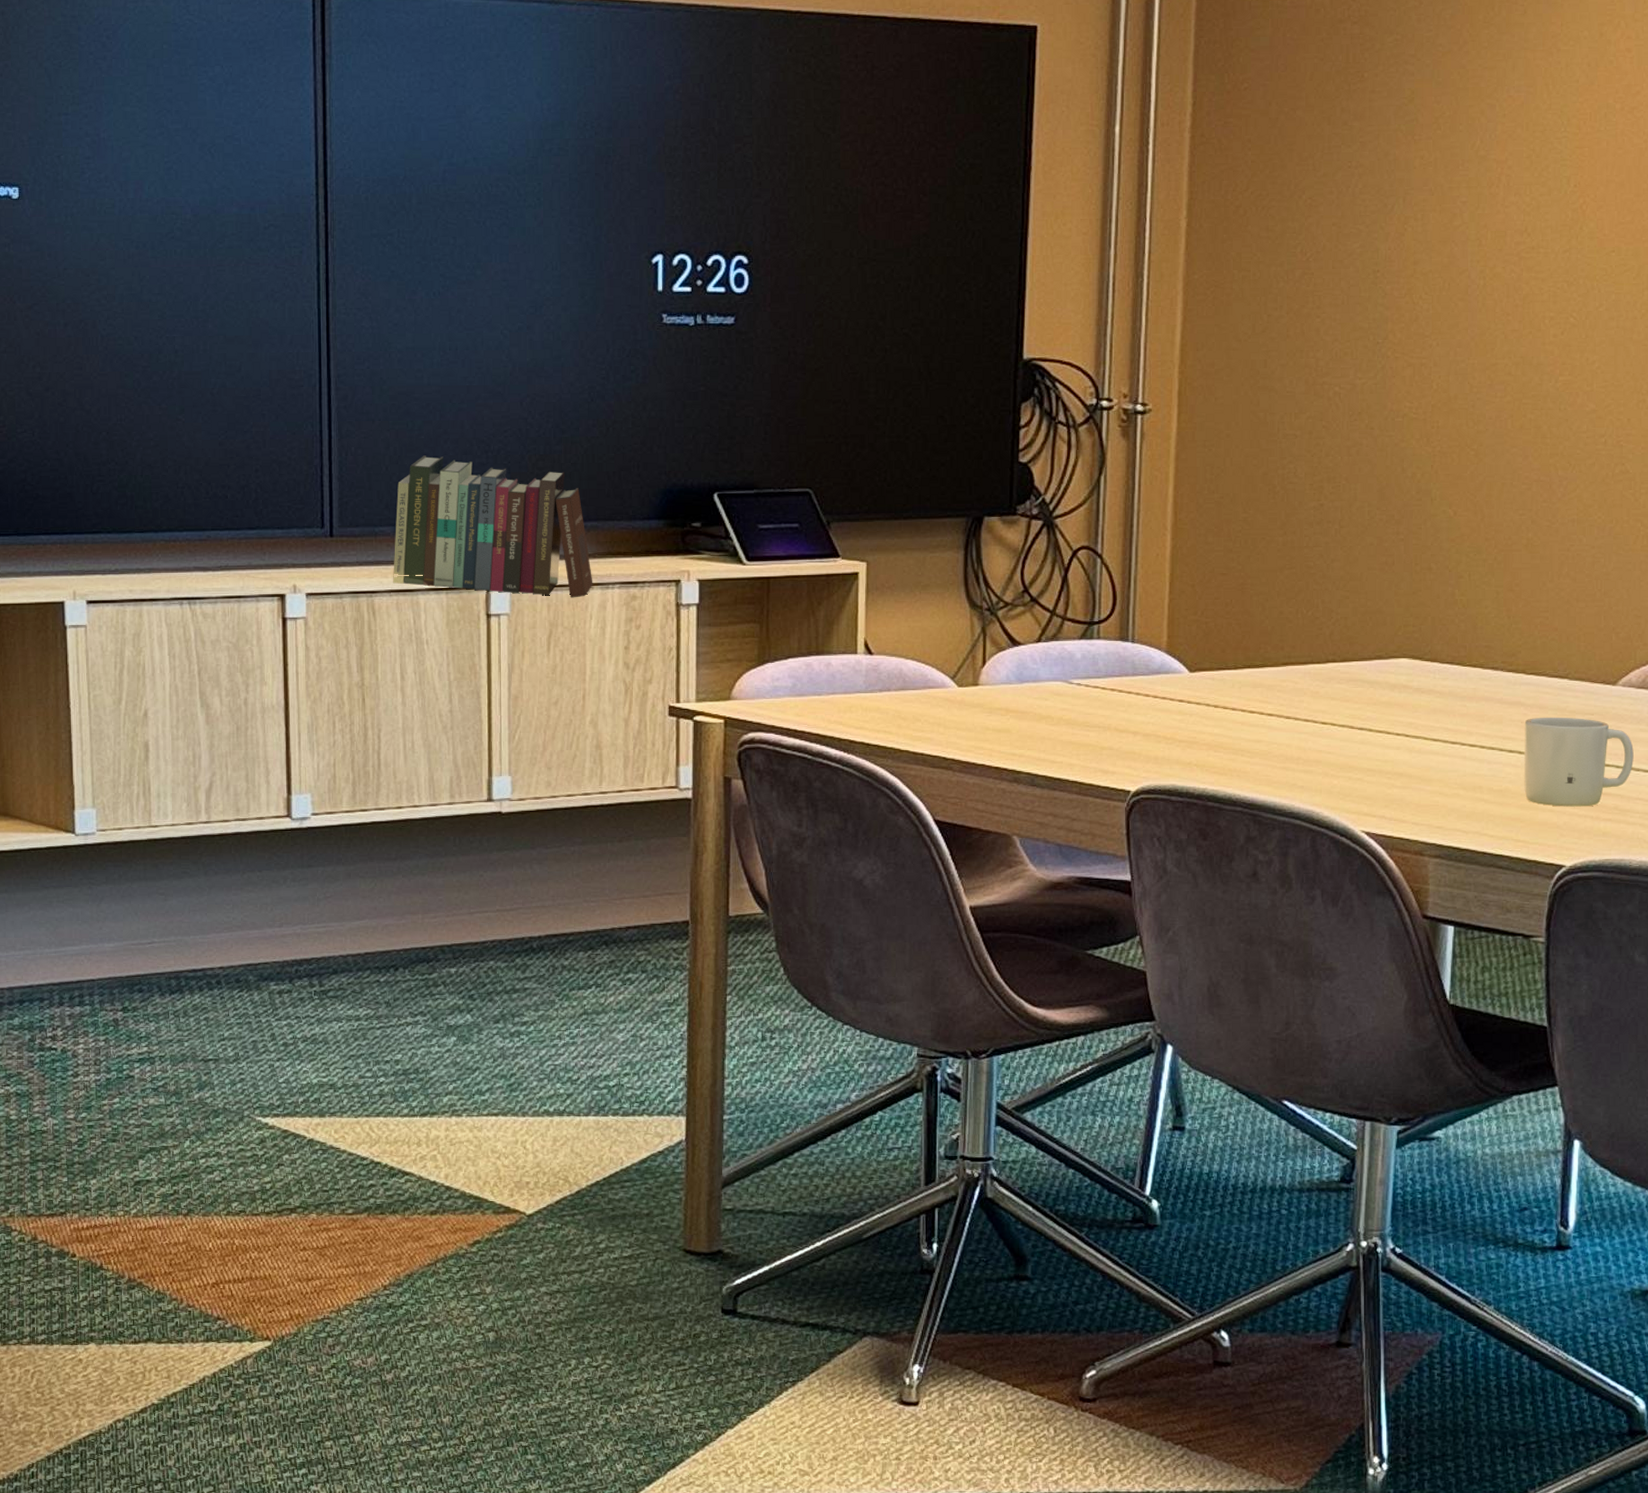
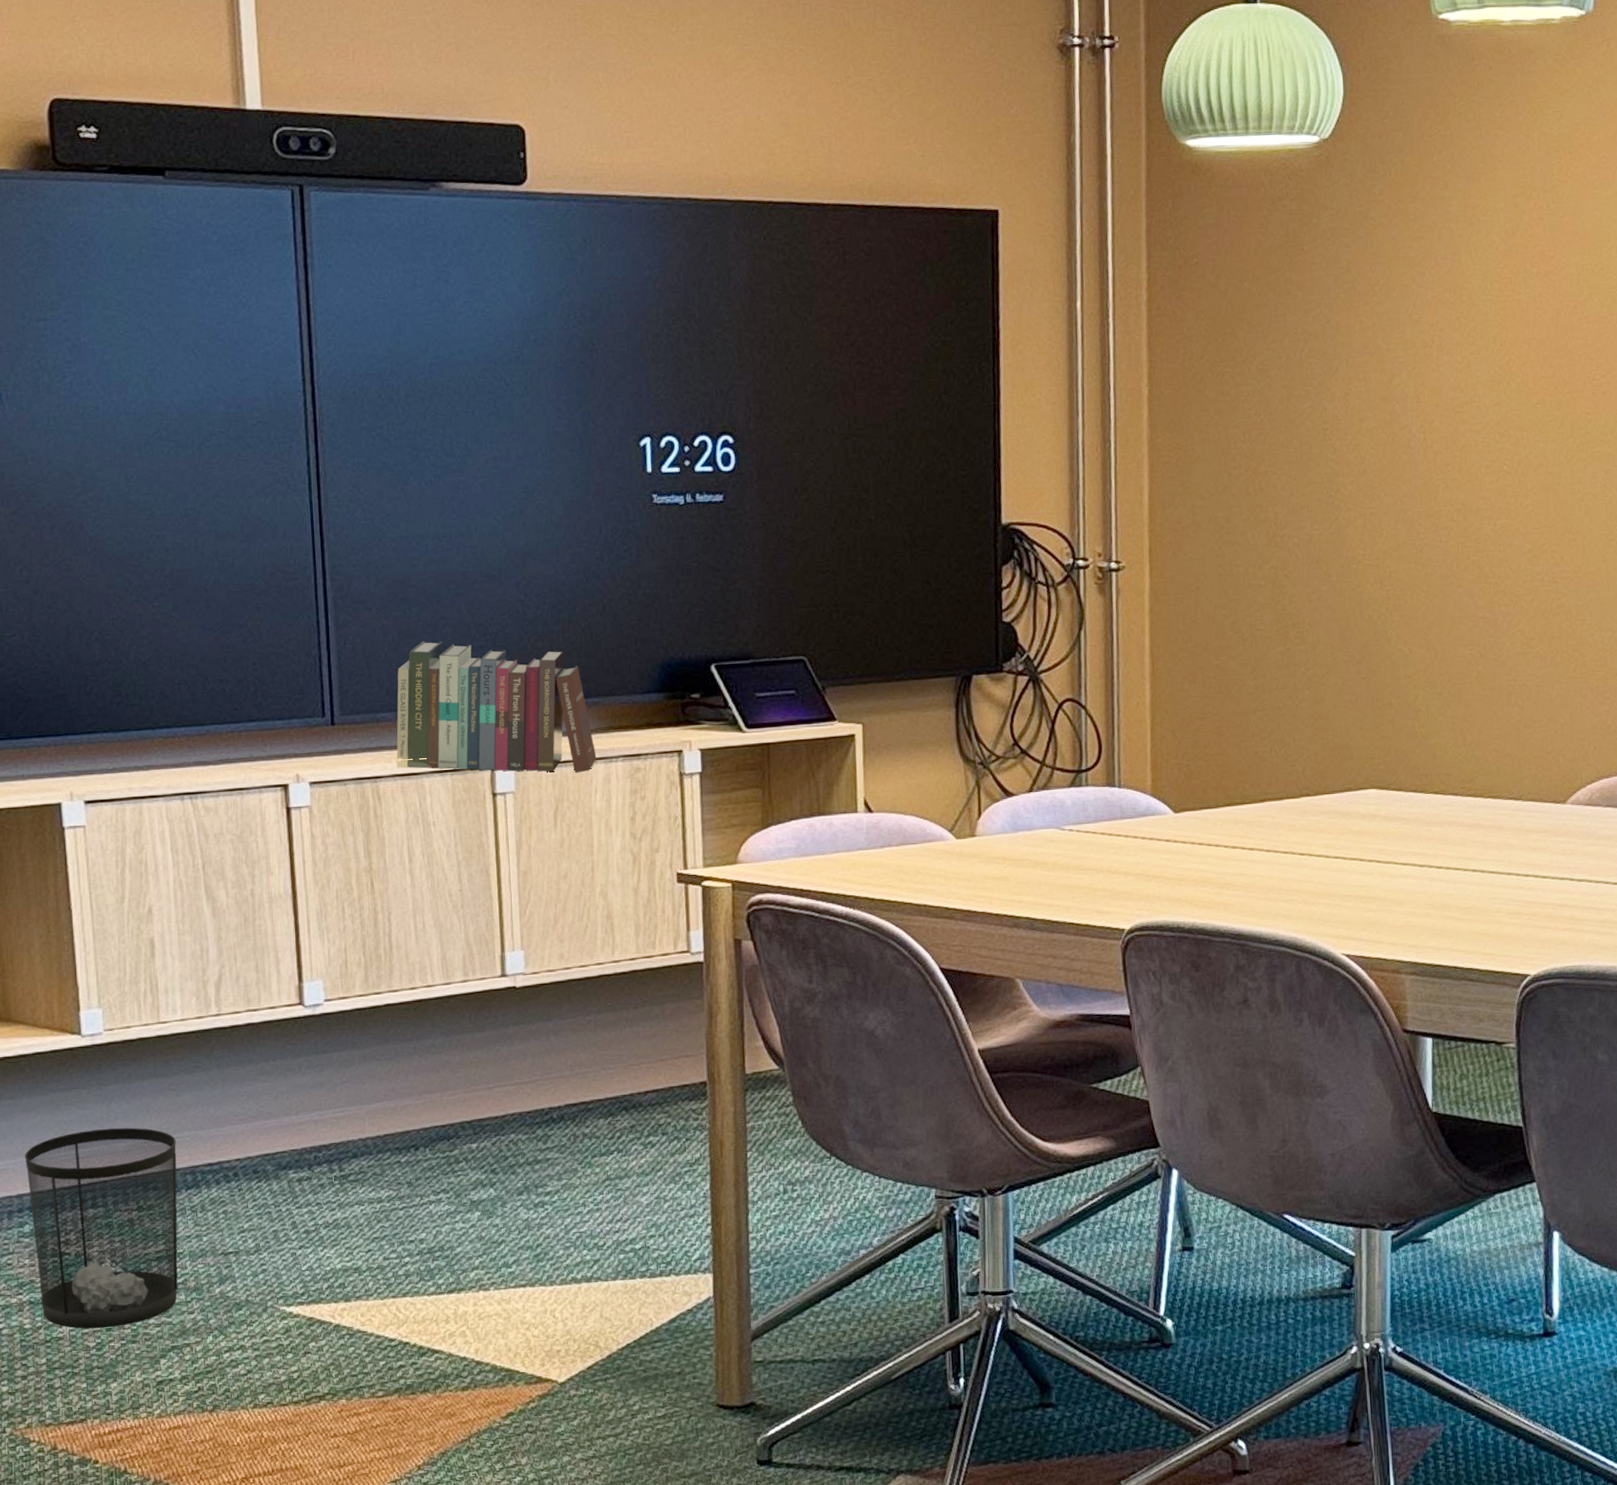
waste bin: none [16,928,162,1125] -> present [24,1127,178,1329]
mug: present [1524,717,1634,807] -> none [1485,836,1586,920]

